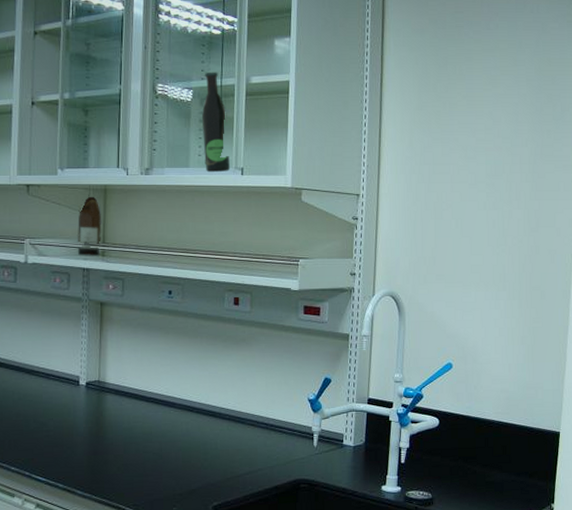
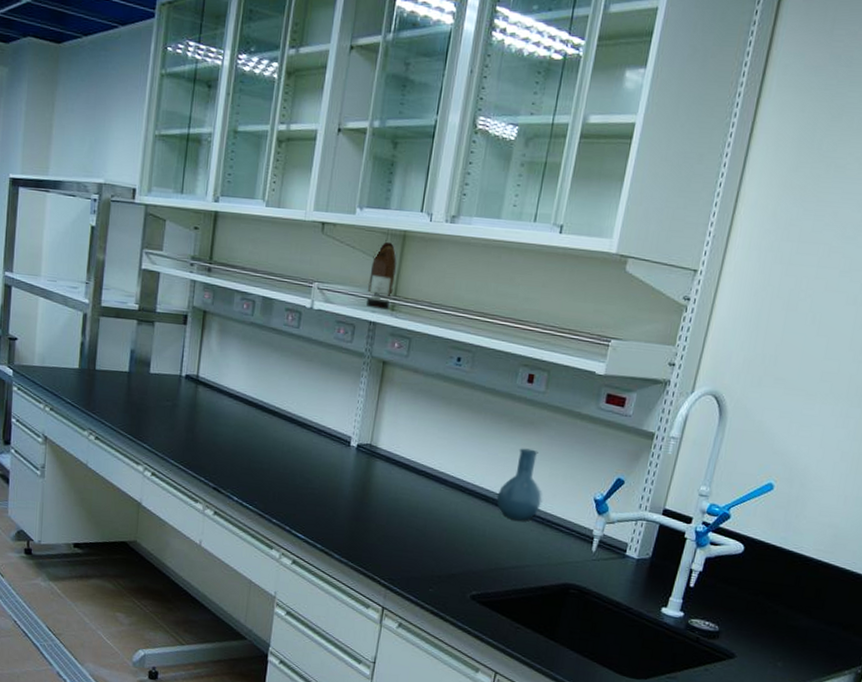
bottle: present [201,72,231,173] -> none [519,105,554,228]
flask: none [222,363,264,430] -> present [496,448,543,521]

